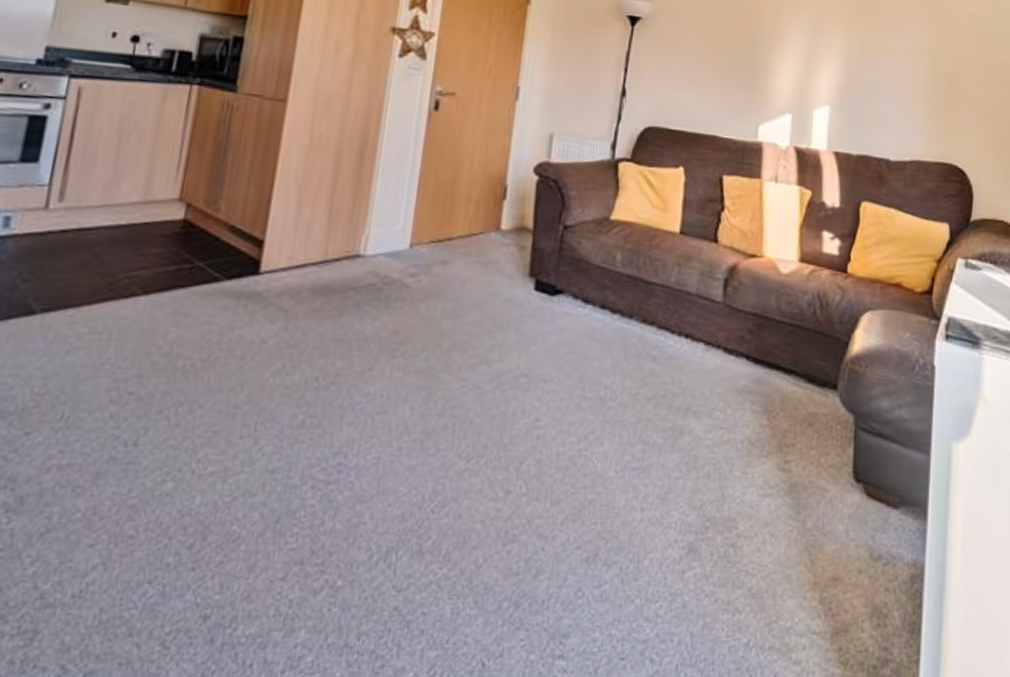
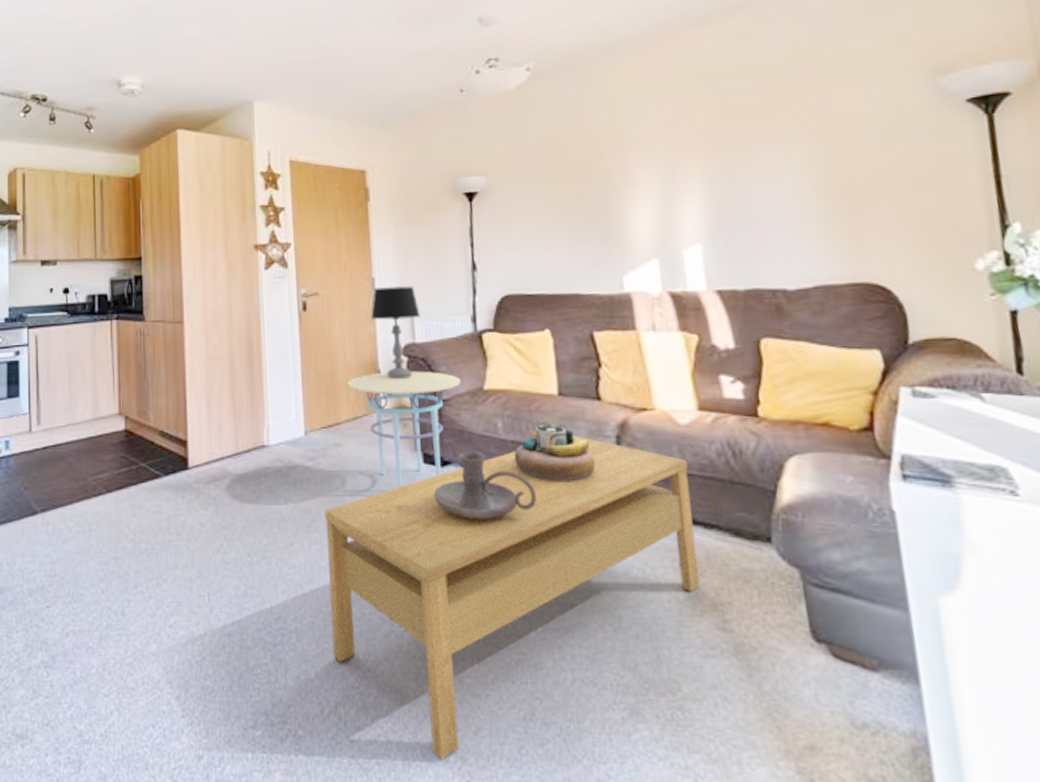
coffee table: none [395,274,782,606] -> present [324,435,700,760]
side table: none [468,188,589,315] -> present [347,371,461,488]
table lamp: none [508,97,561,199] -> present [371,286,420,379]
candle holder: none [538,282,641,354] -> present [433,452,537,519]
decorative bowl: none [626,259,702,321] -> present [513,422,596,482]

